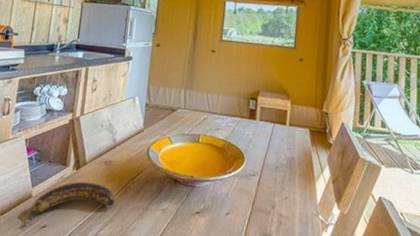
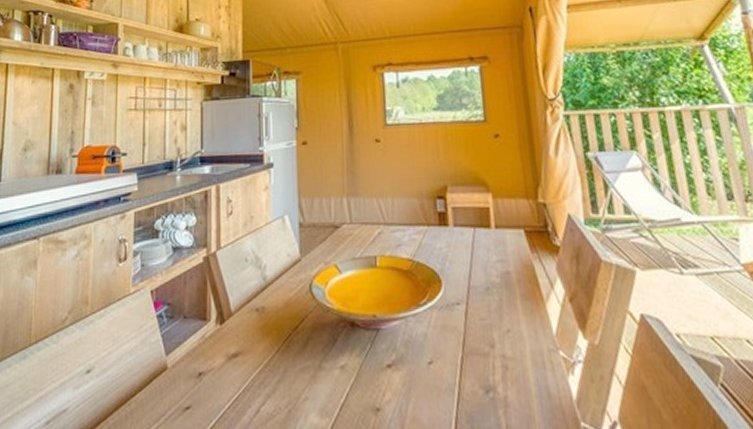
banana: present [24,181,115,228] -> none [161,339,275,413]

